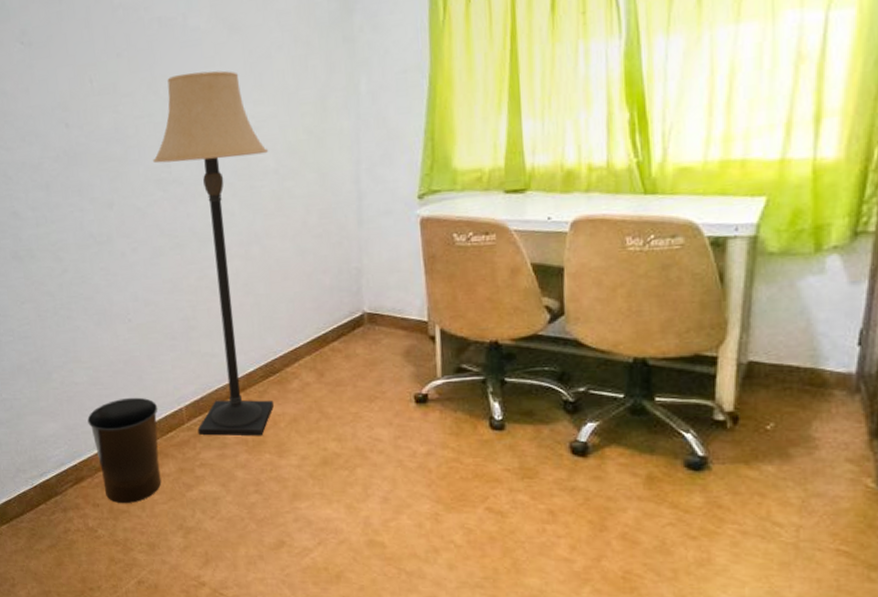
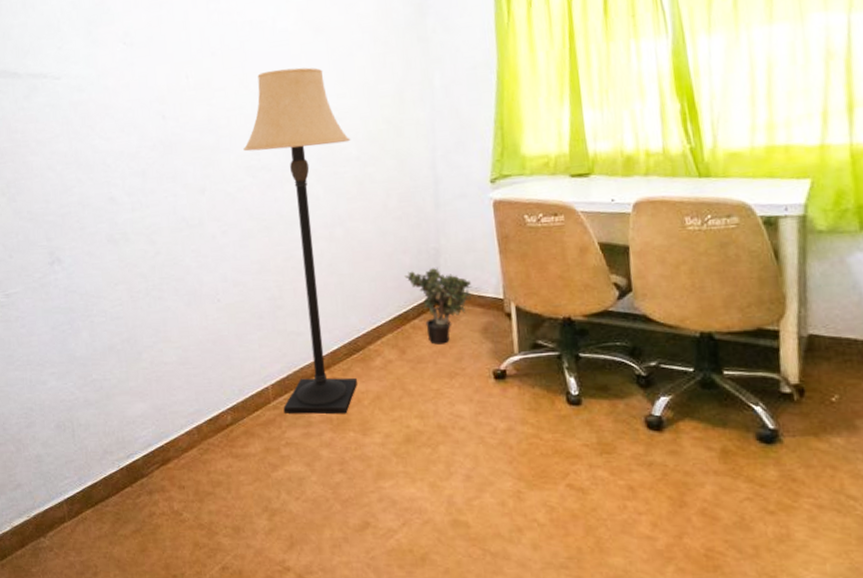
waste bin: present [87,397,162,503] -> none [175,376,247,484]
potted plant: none [324,287,395,368] -> present [404,267,472,345]

